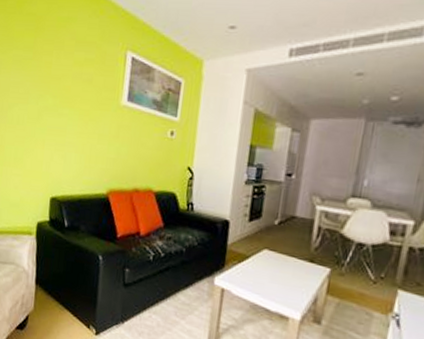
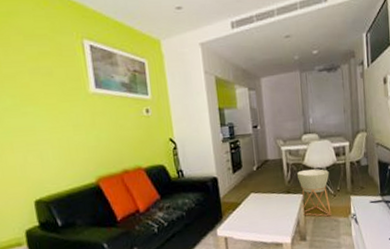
planter: none [323,240,375,306] -> present [297,169,332,217]

